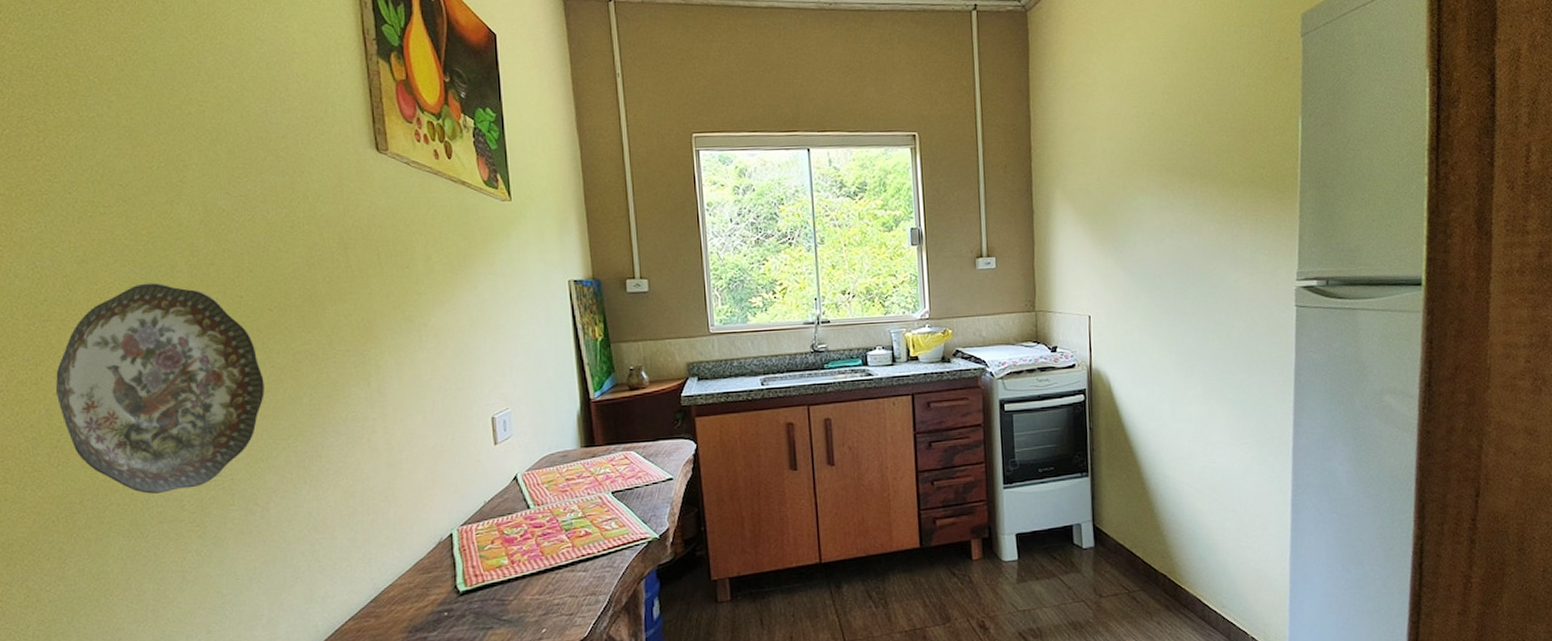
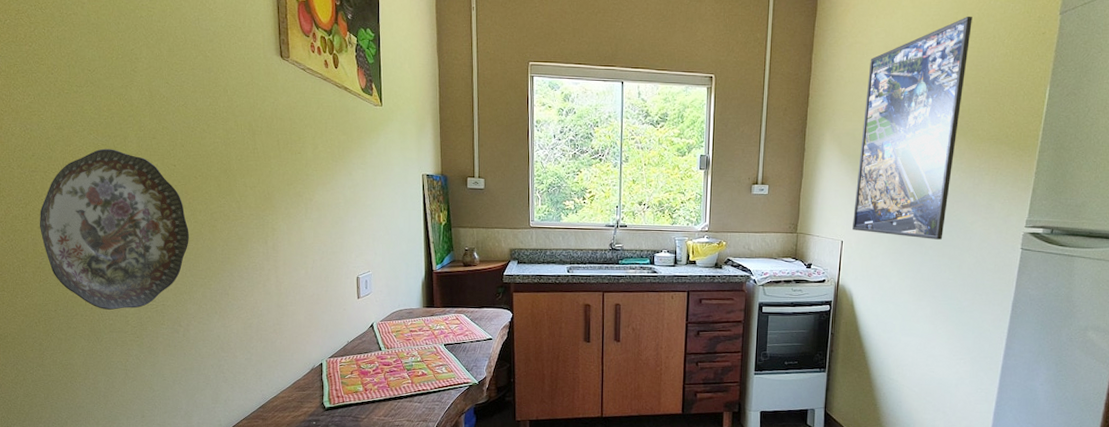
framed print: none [1096,45,1207,305] -> present [852,16,972,240]

